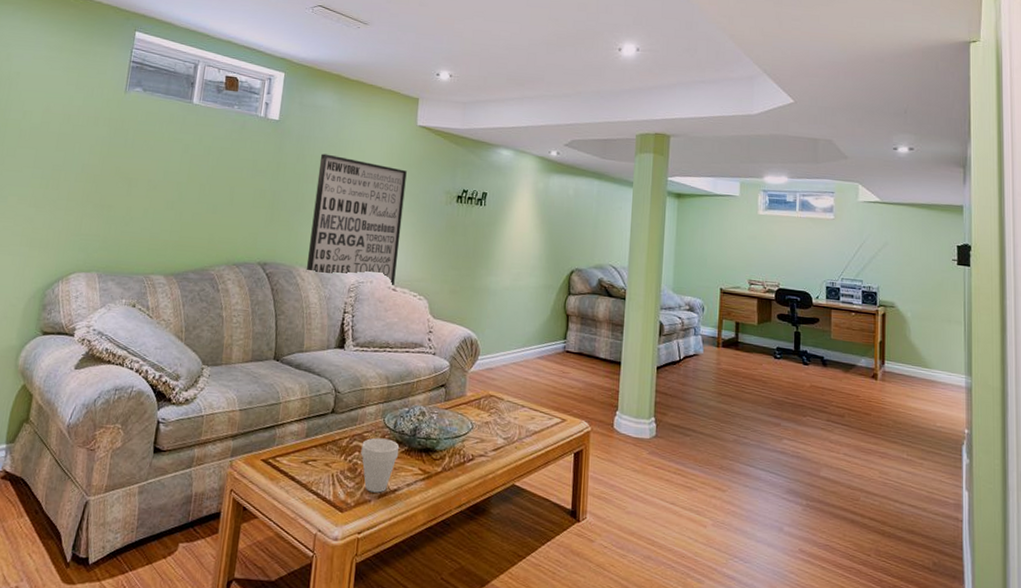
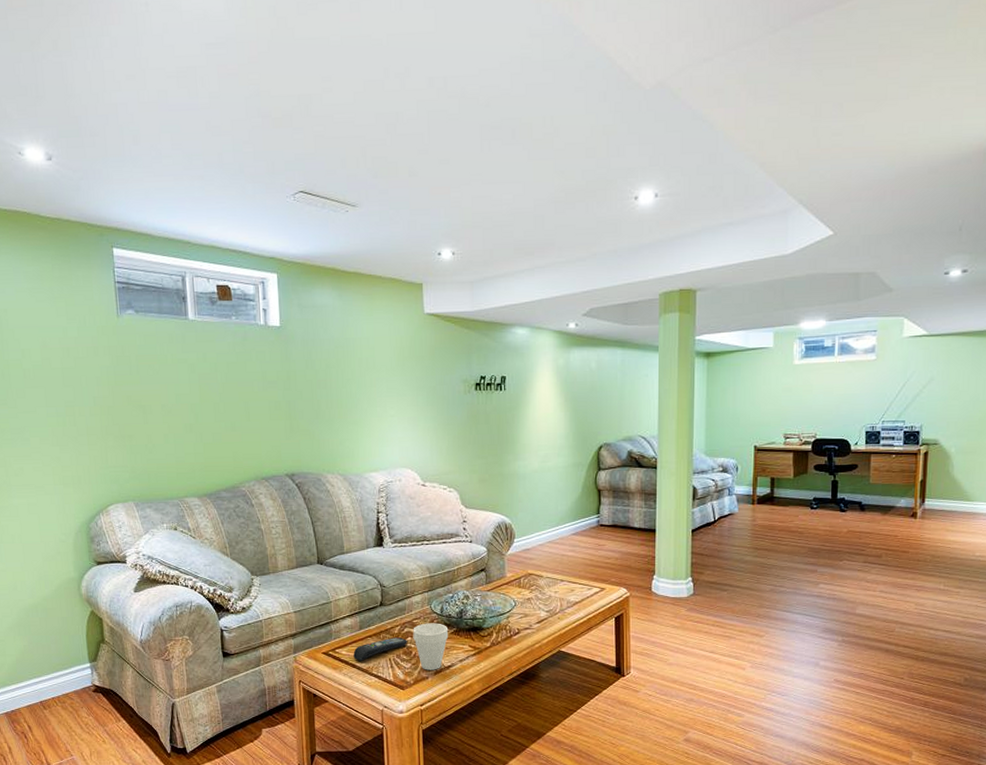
remote control: none [294,450,354,474] -> present [353,637,407,661]
wall art: present [305,153,407,285] -> none [329,356,423,481]

